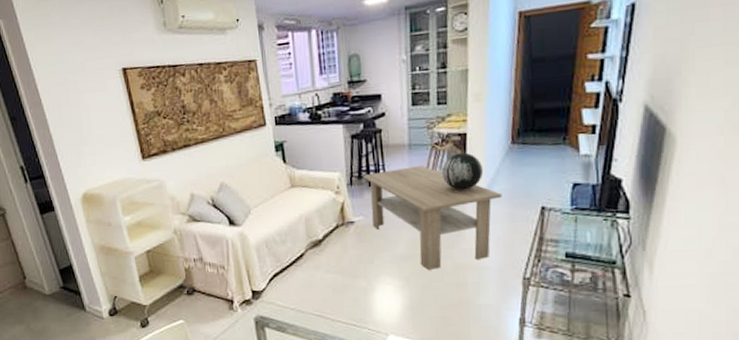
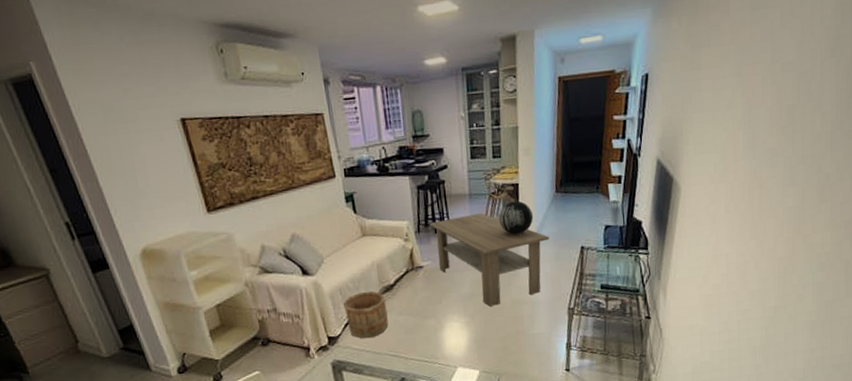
wooden bucket: none [269,245,315,295] -> present [343,290,389,338]

